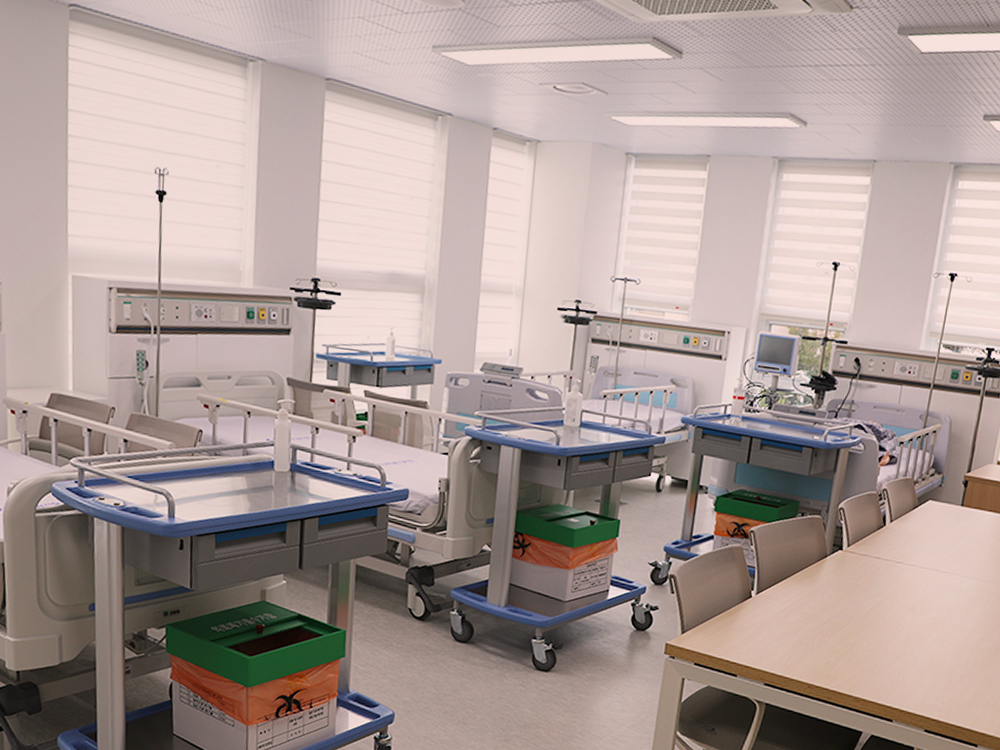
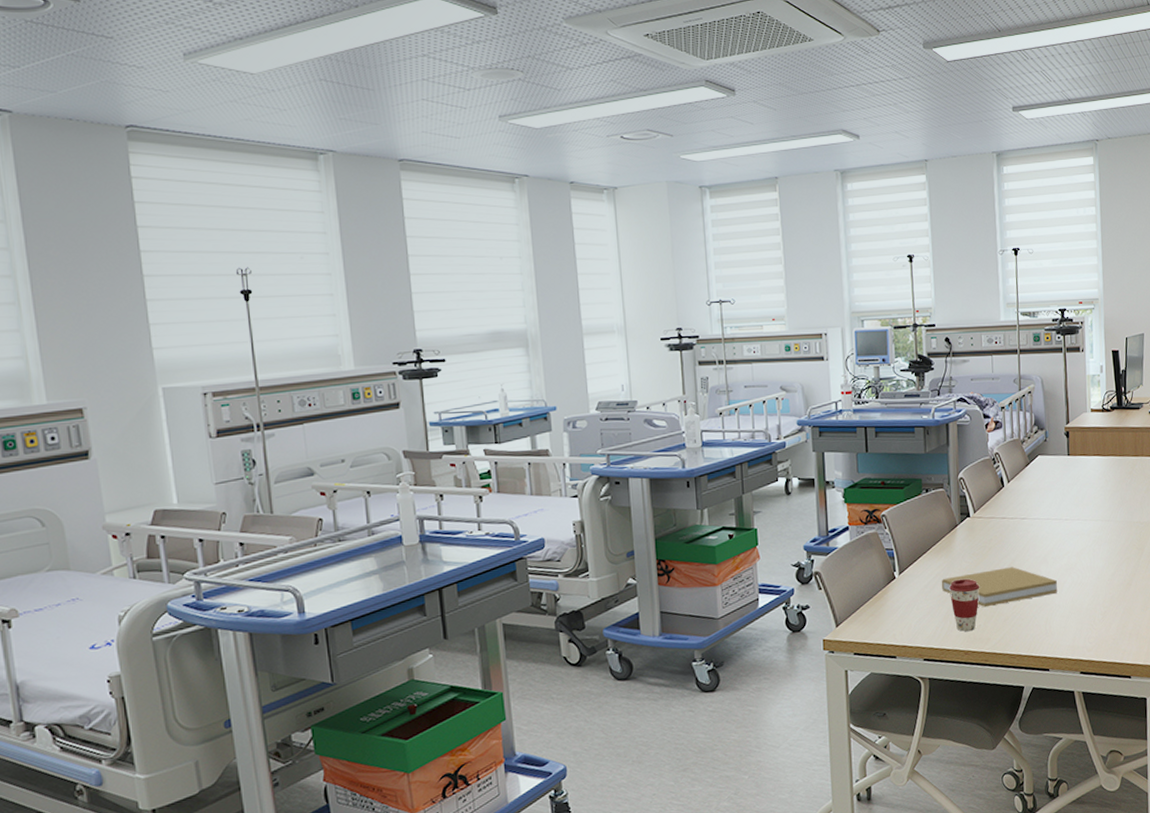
book: none [797,607,920,646] -> present [941,567,1057,608]
coffee cup: none [804,610,838,666] -> present [949,578,980,632]

